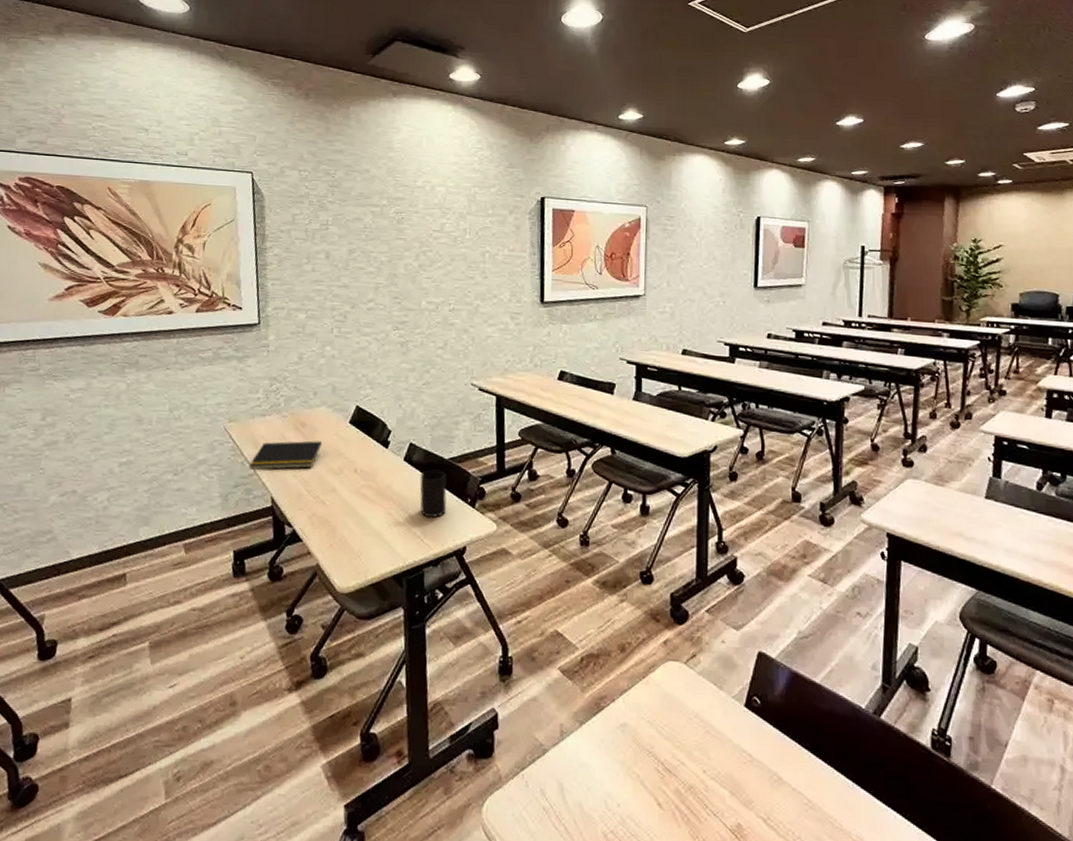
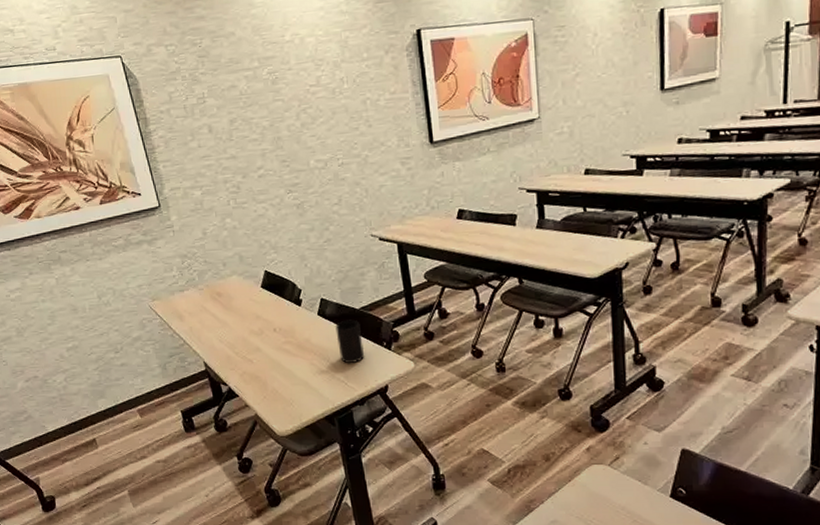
notepad: present [249,441,322,470] -> none [178,307,239,341]

